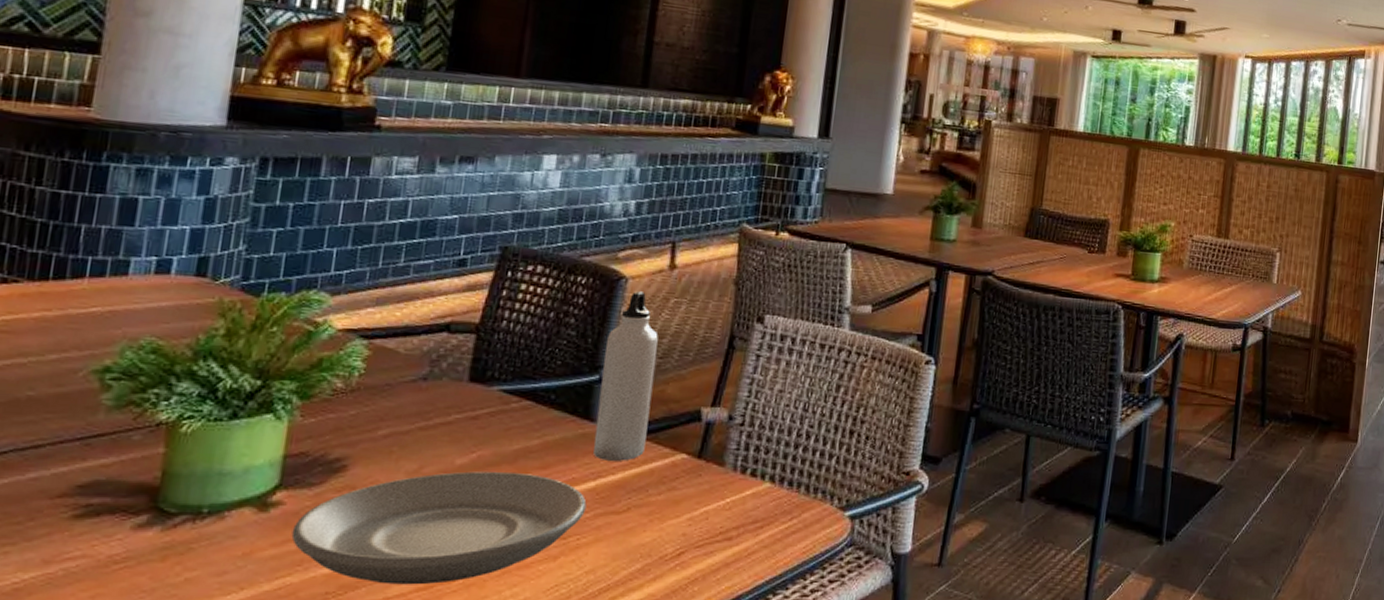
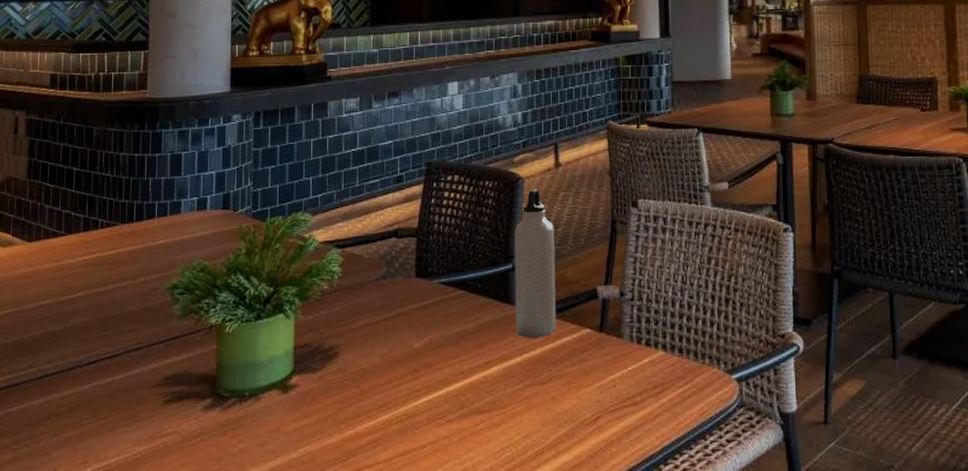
plate: present [291,471,587,585] -> none [306,351,517,451]

